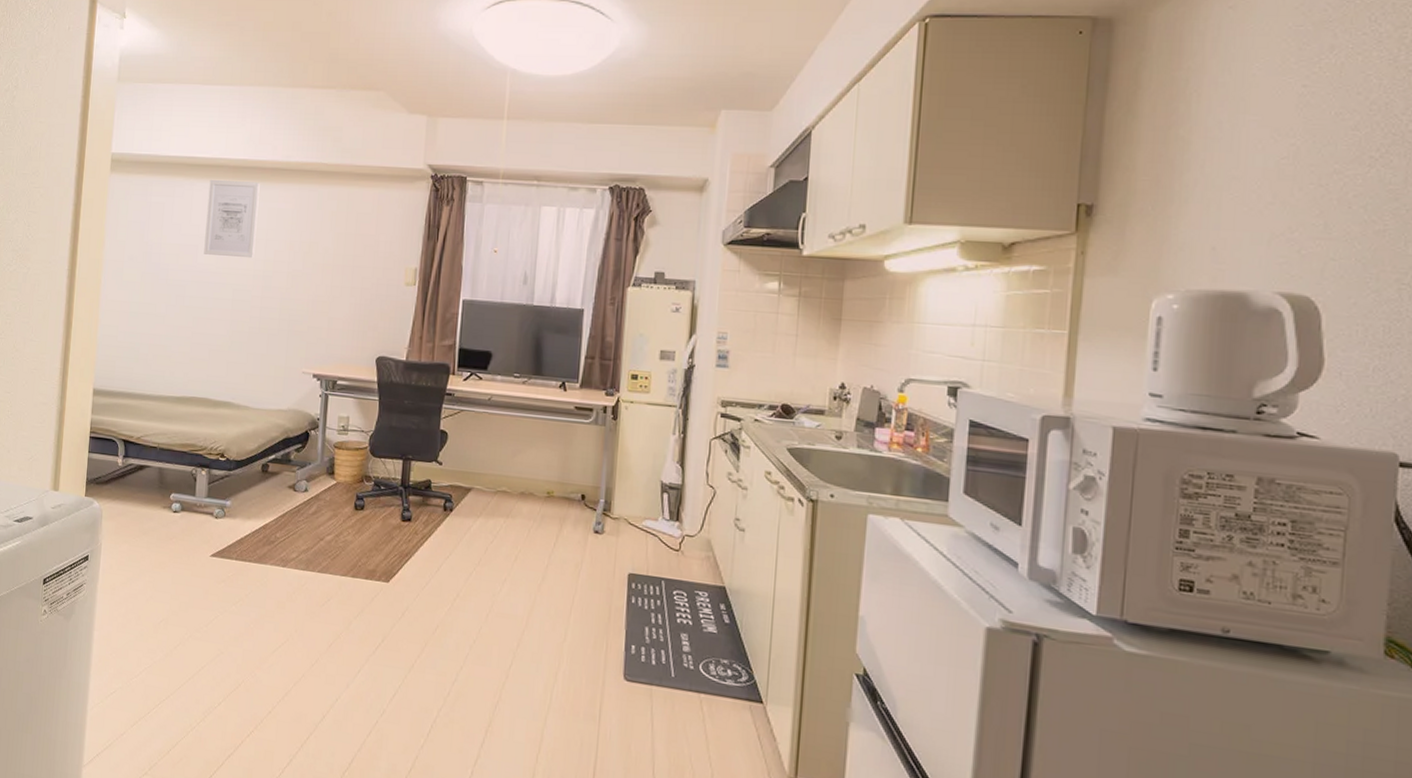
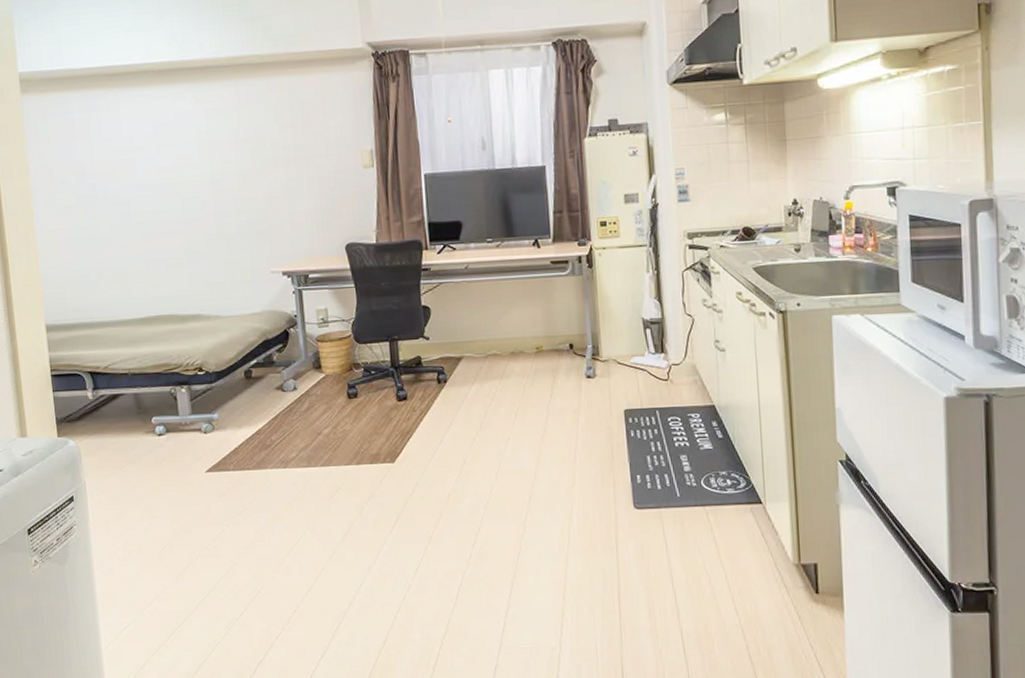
wall art: present [204,179,260,259] -> none [135,84,199,167]

